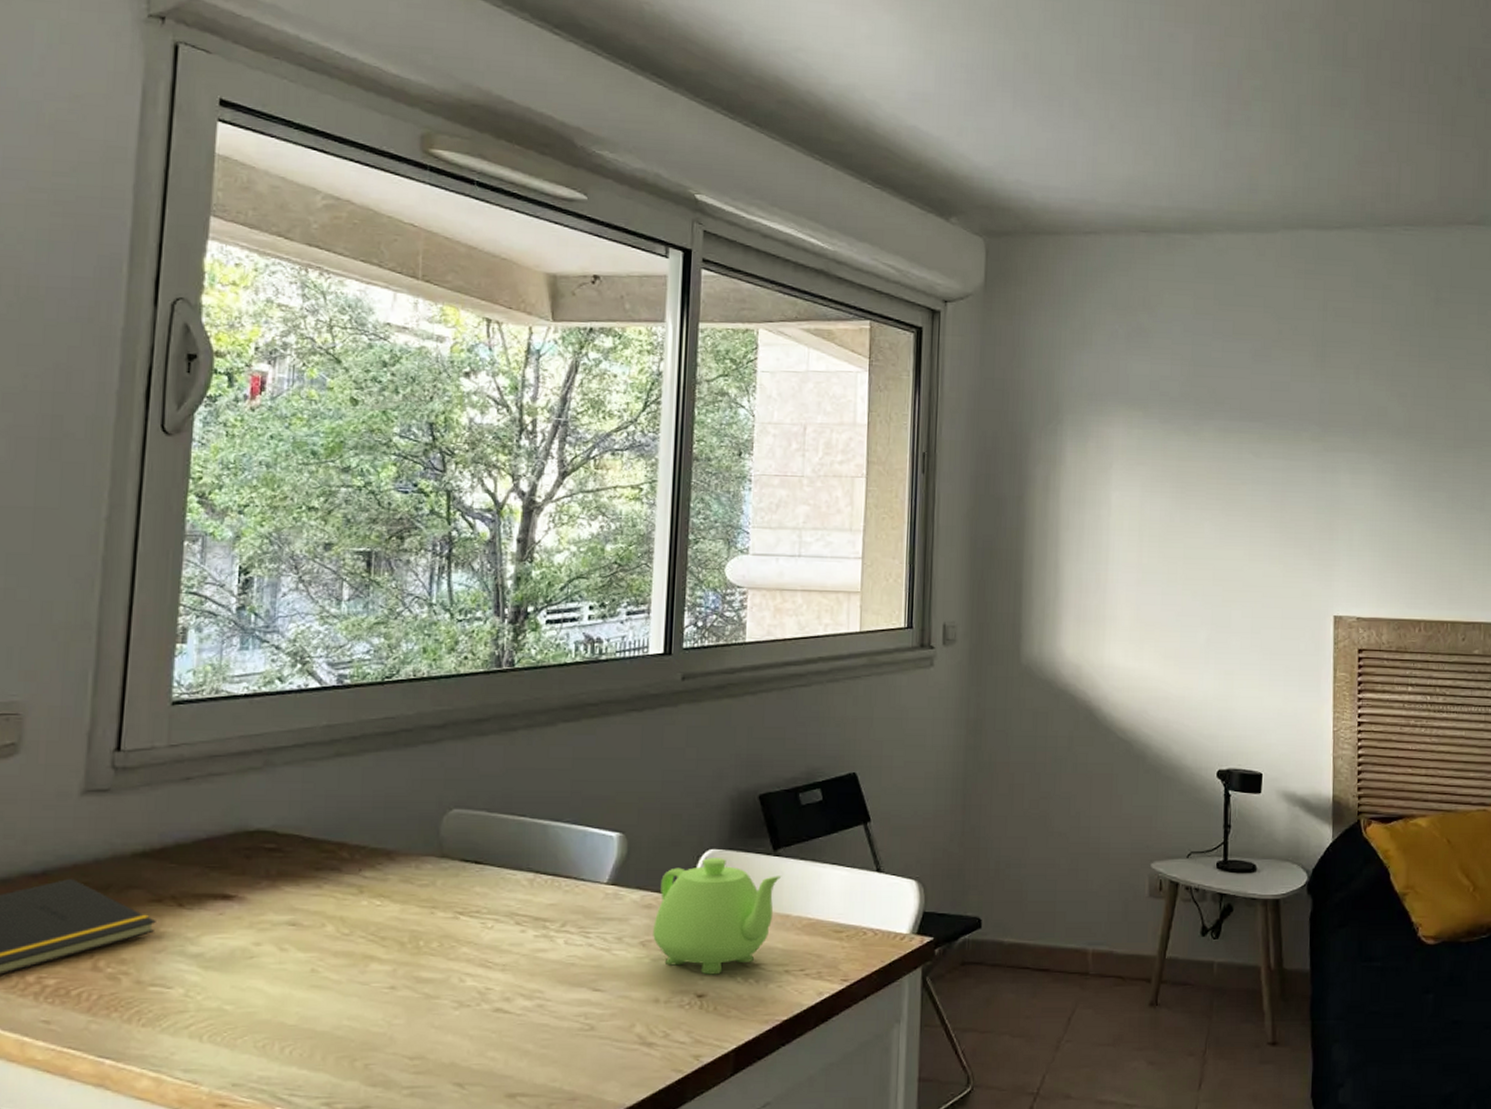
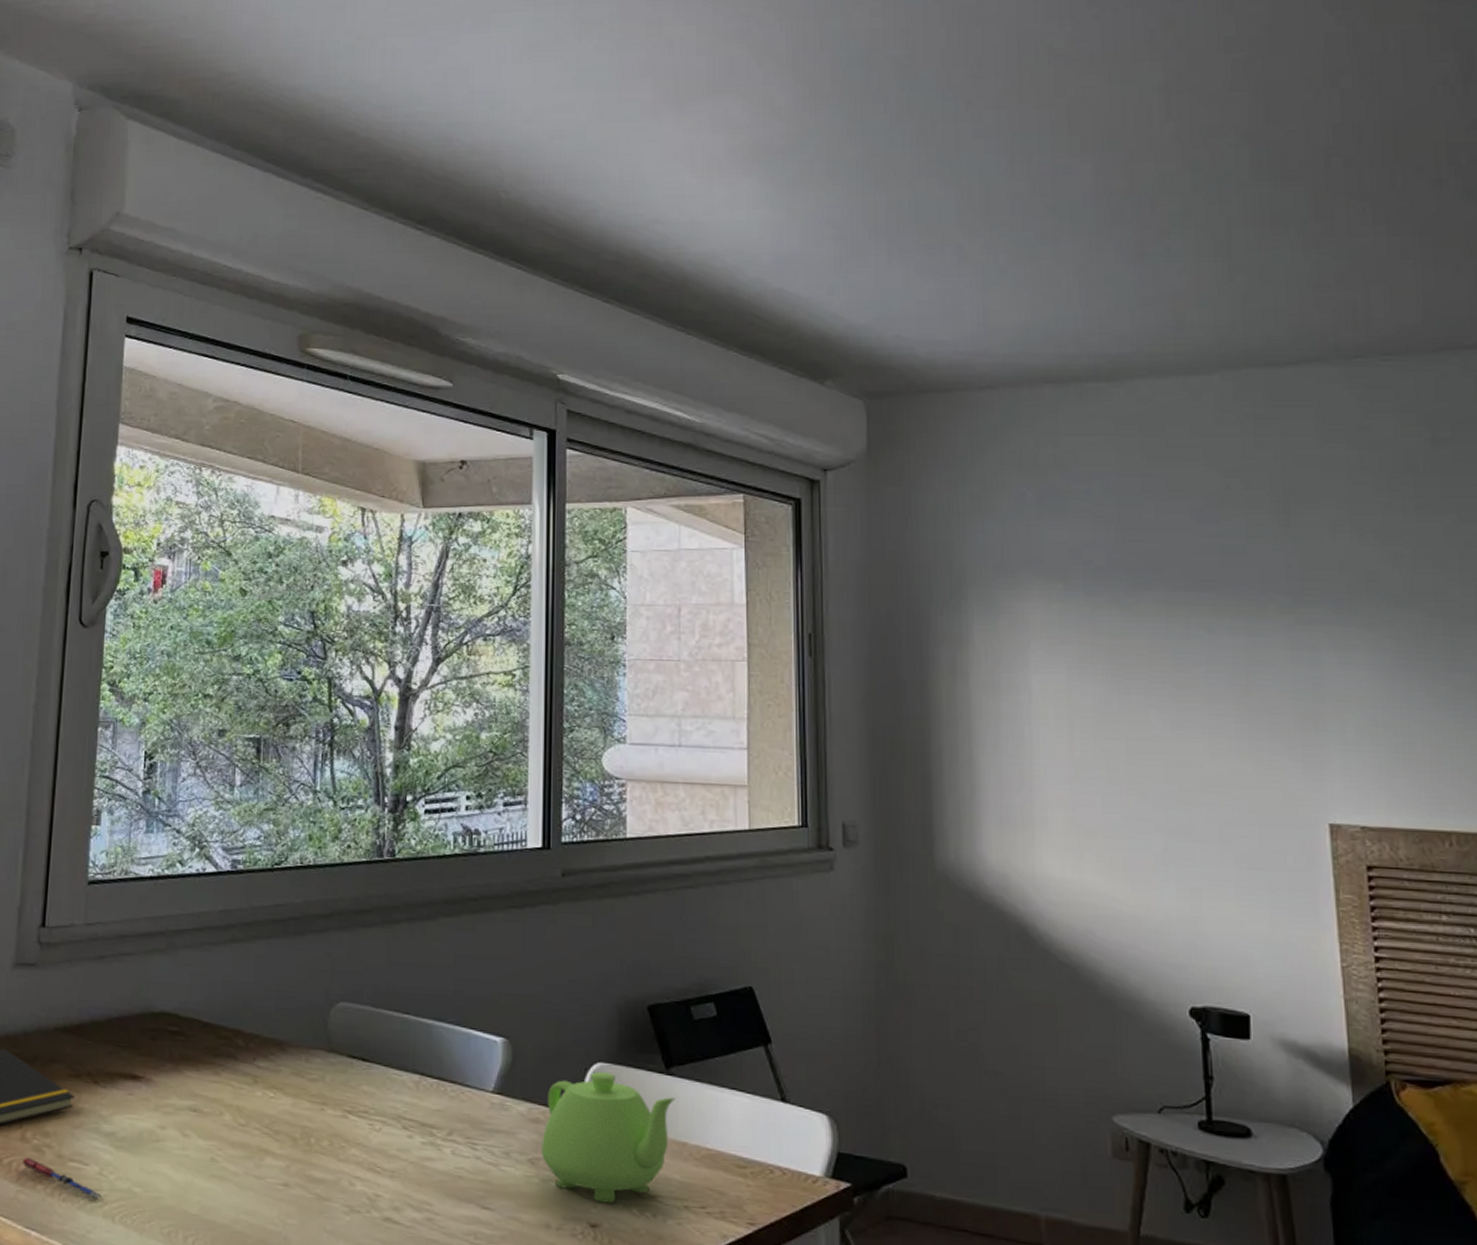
pen: none [92,987,189,1021] -> present [20,1158,103,1199]

